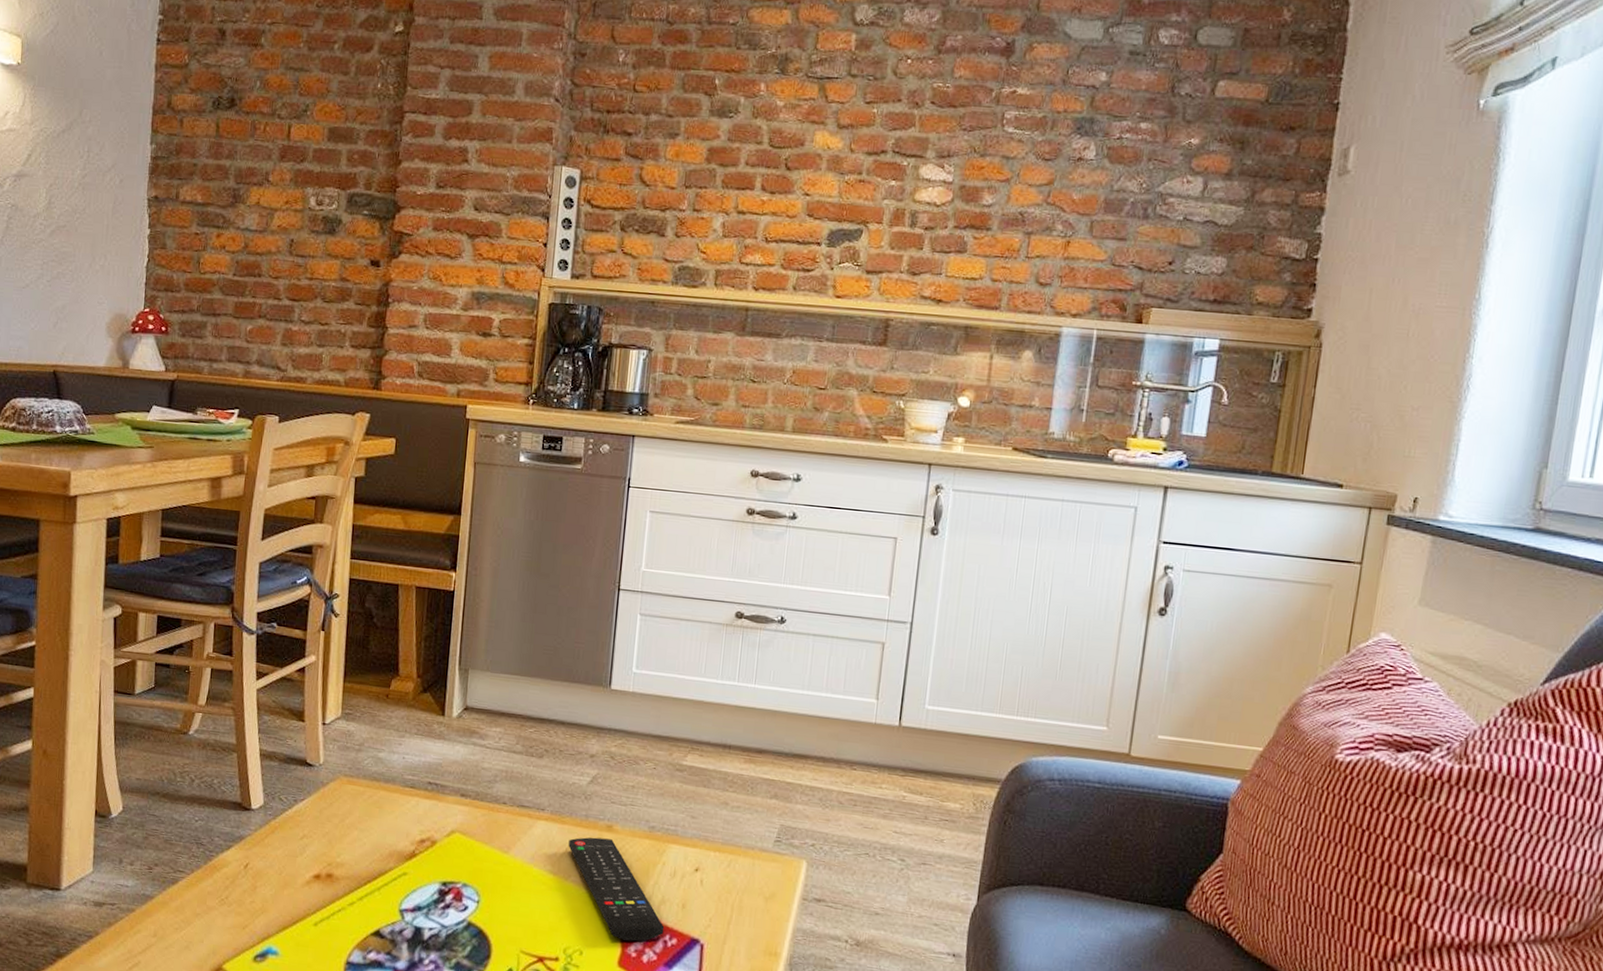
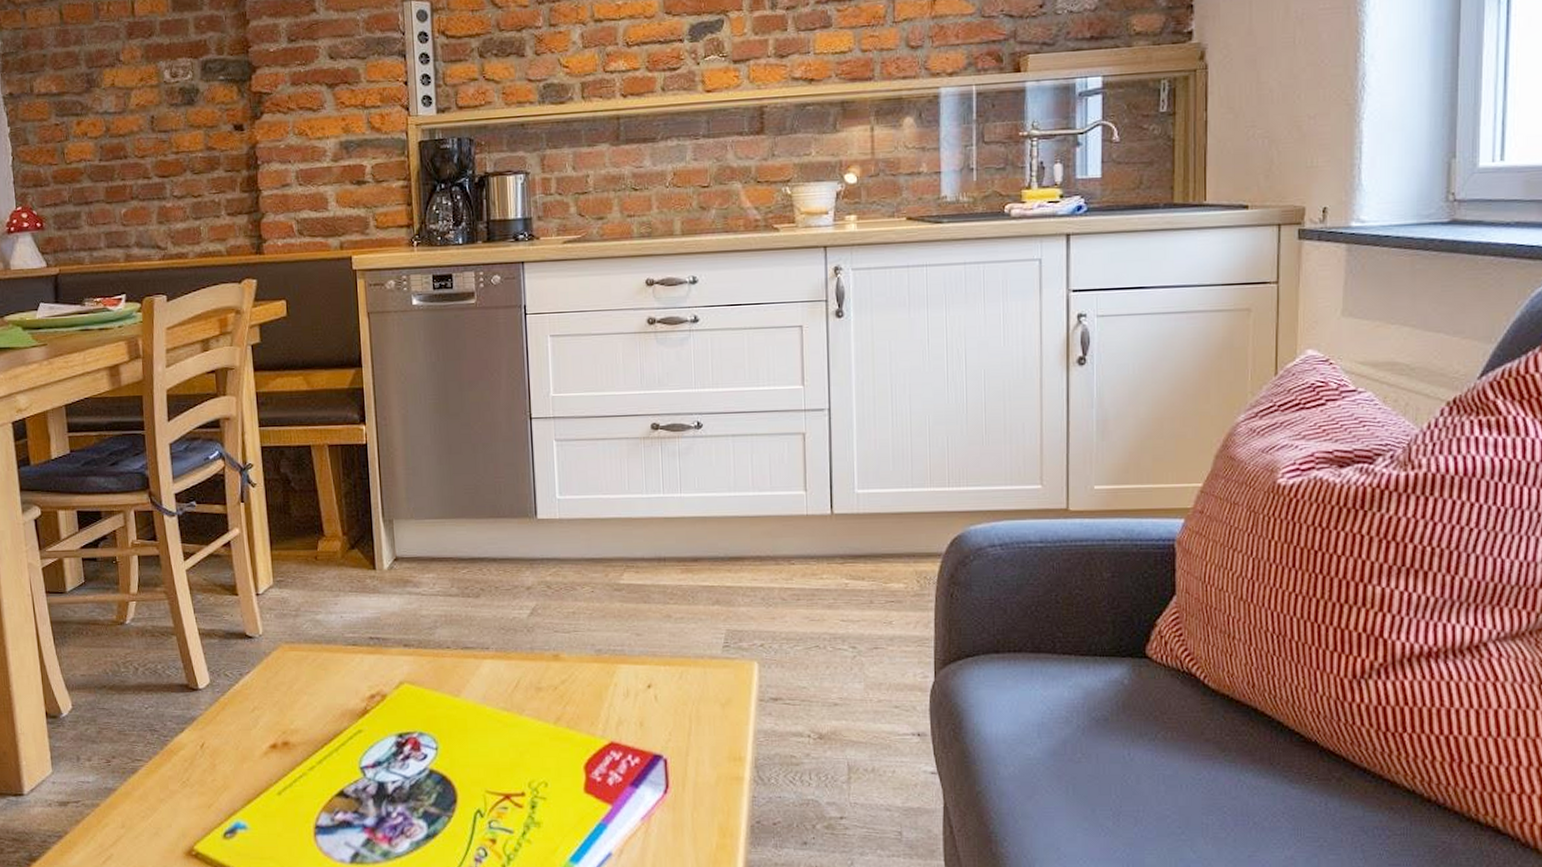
remote control: present [568,837,665,942] -> none [518,668,626,766]

